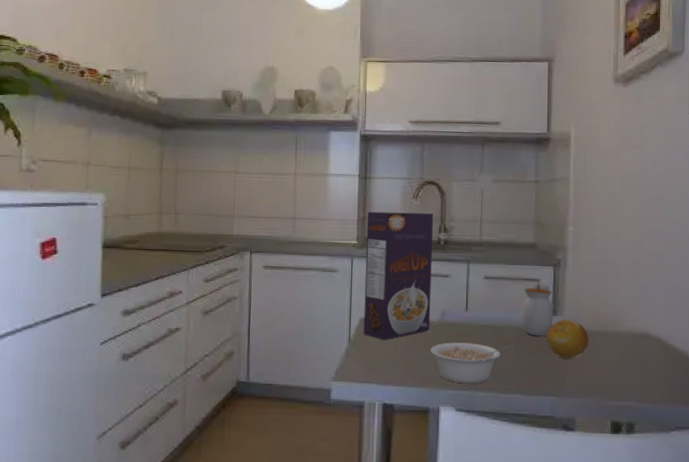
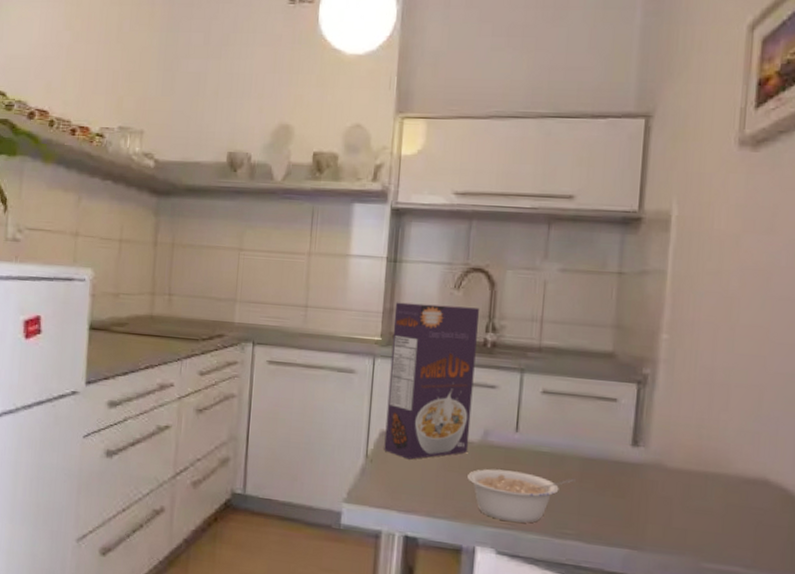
jar: present [522,282,554,336] -> none [589,402,635,472]
fruit: present [546,319,589,359] -> none [622,452,682,503]

